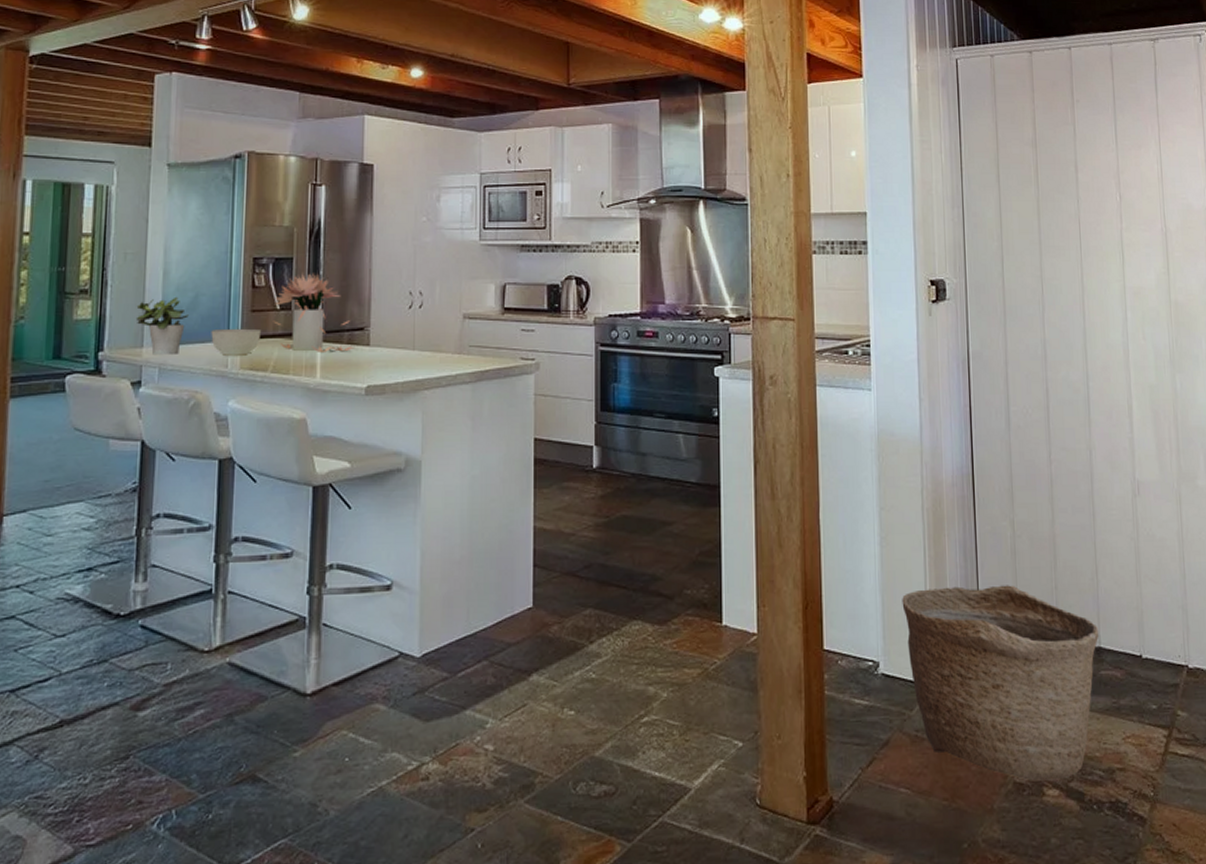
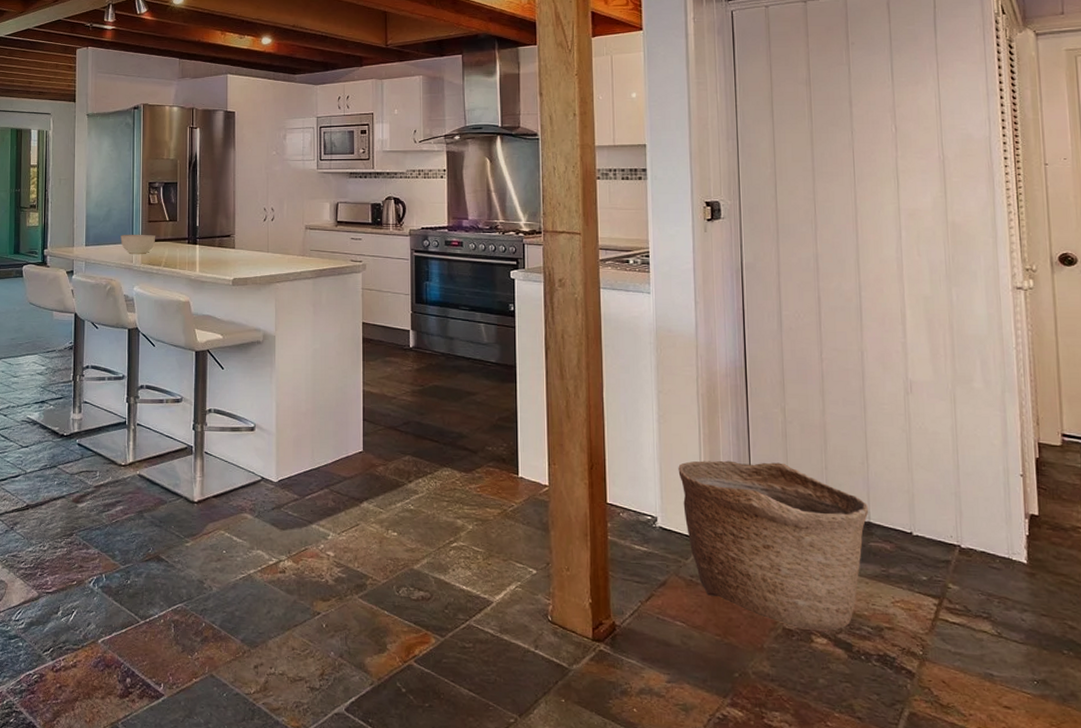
potted plant: present [135,296,189,356] -> none [68,210,105,253]
bouquet: present [273,273,355,354] -> none [164,194,224,254]

